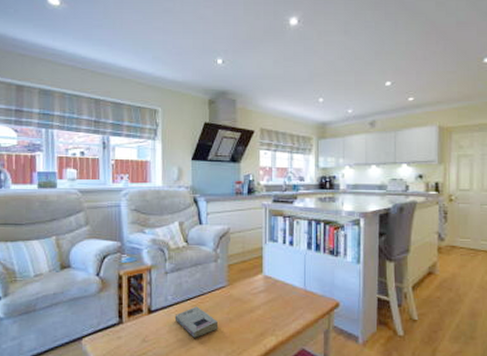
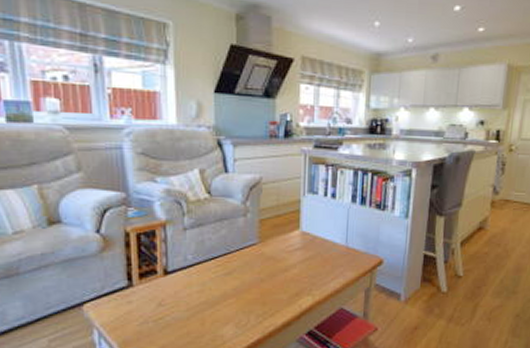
book: present [174,306,219,338] -> none [196,266,248,300]

